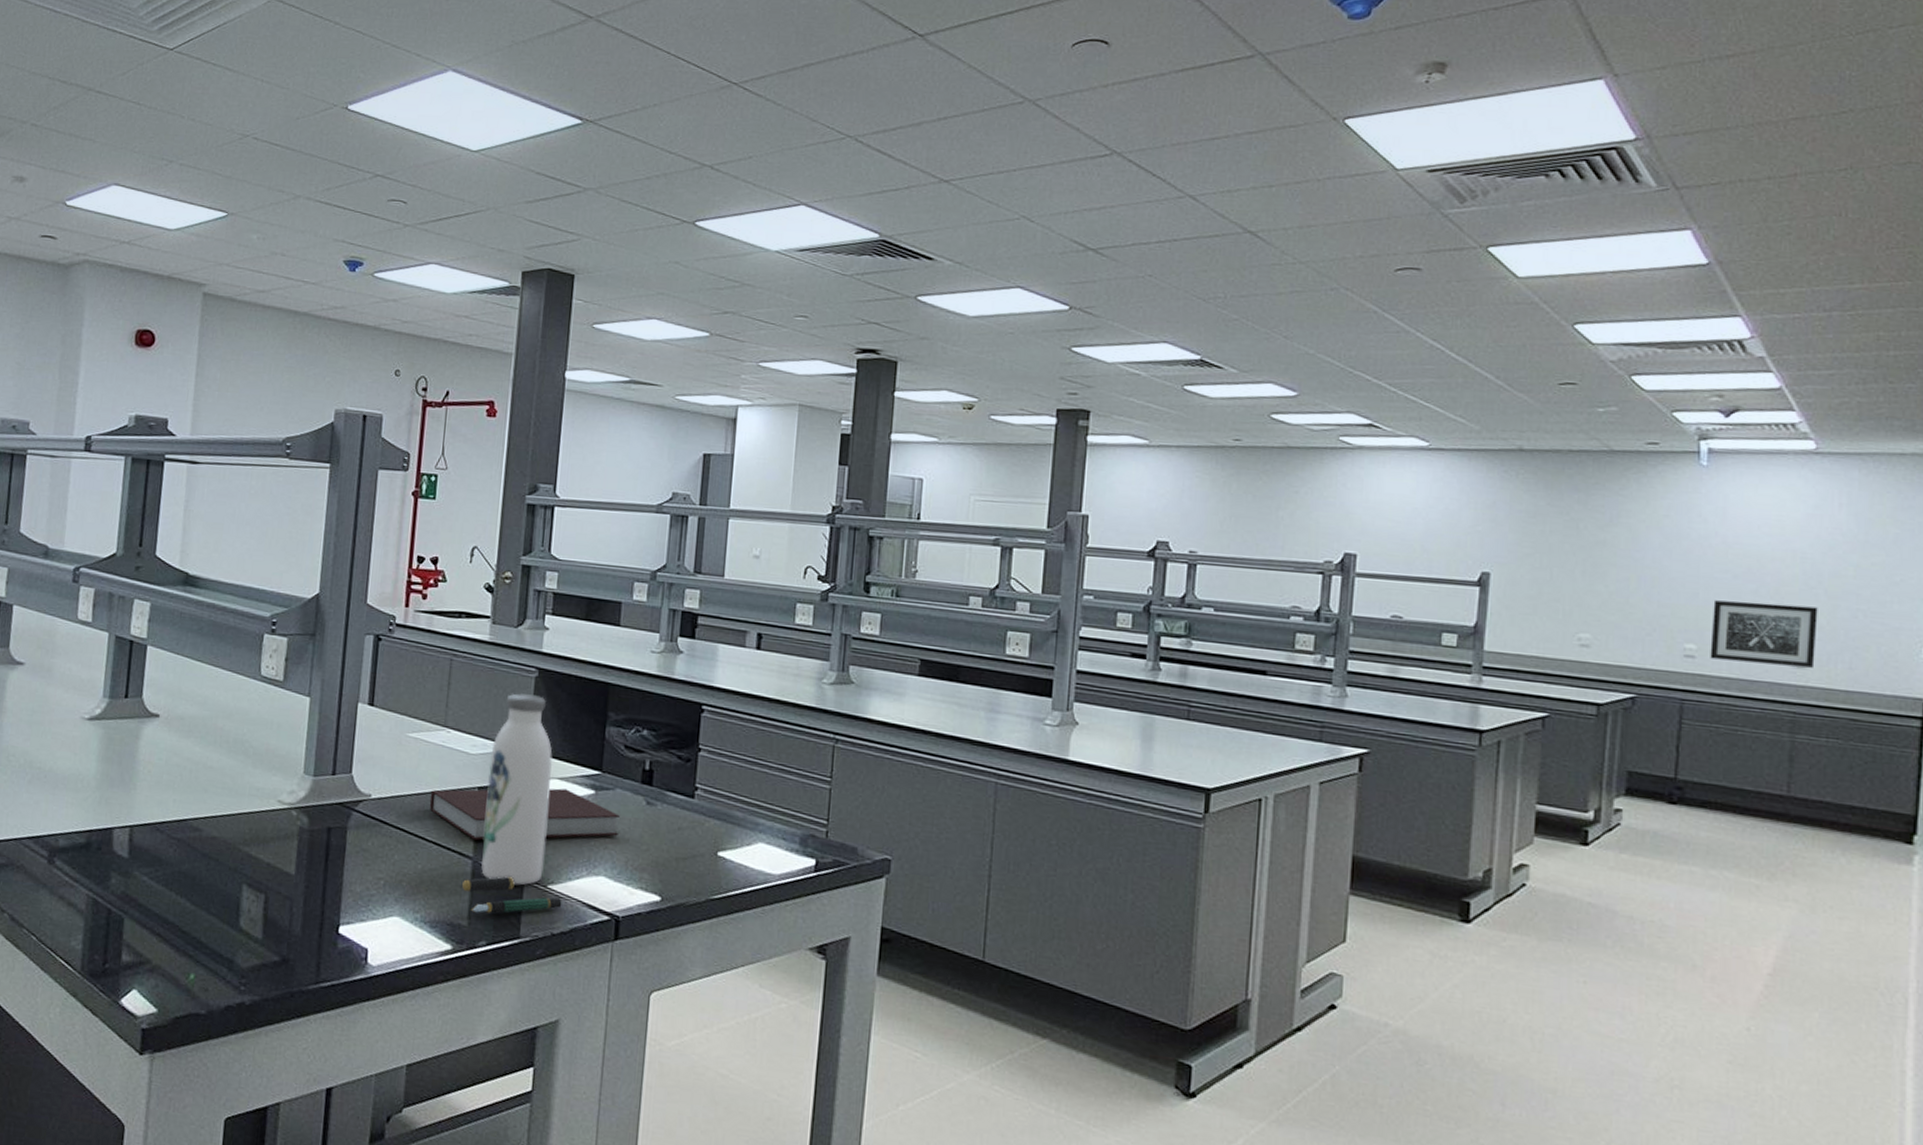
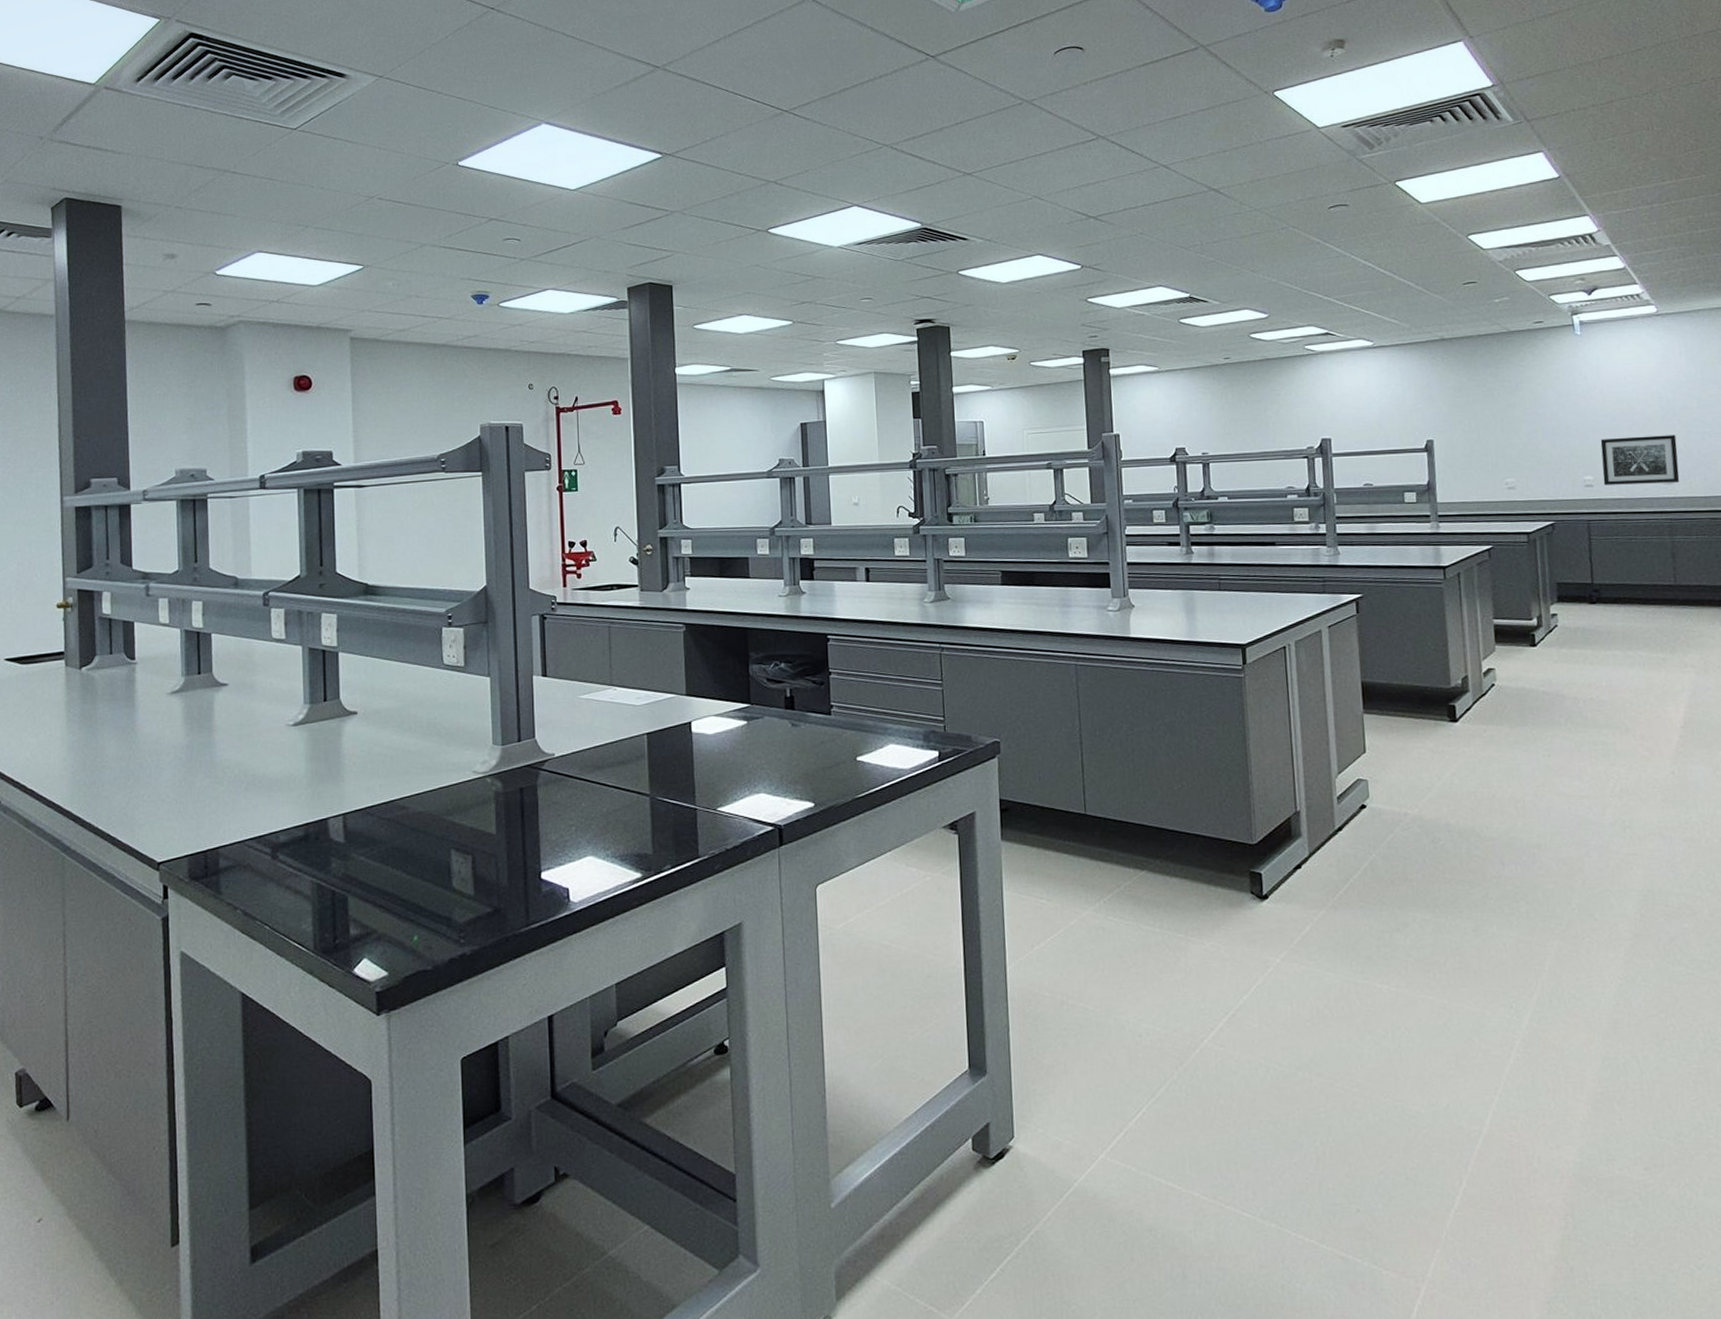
notebook: present [429,788,620,841] -> none [606,723,771,779]
pen: present [462,875,562,913] -> none [644,805,732,842]
water bottle: present [481,693,553,886] -> none [654,647,712,813]

